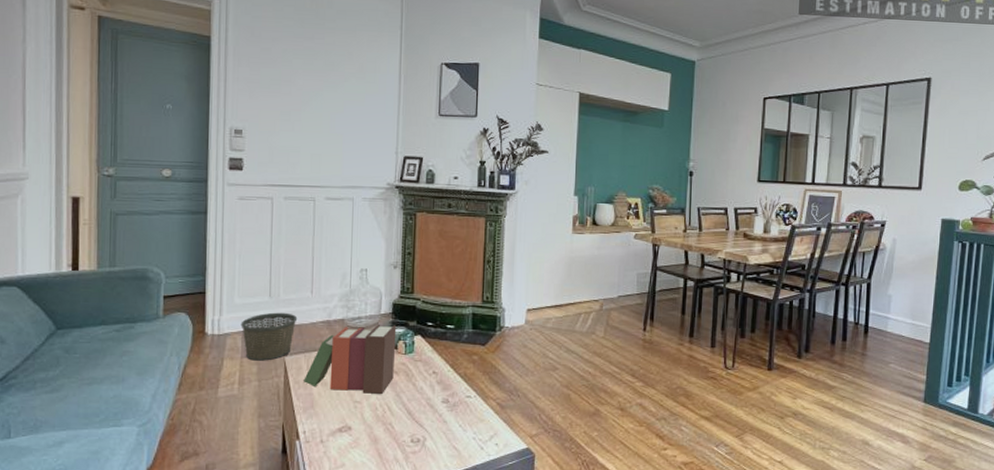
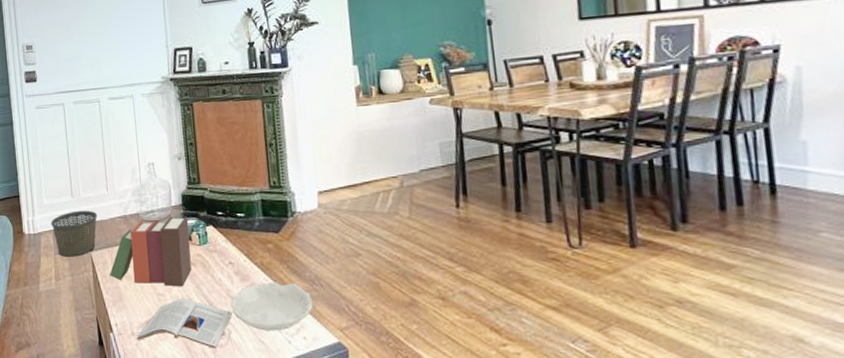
magazine: none [325,406,430,455] -> present [136,299,232,348]
bowl: none [428,391,509,438] -> present [230,282,314,331]

